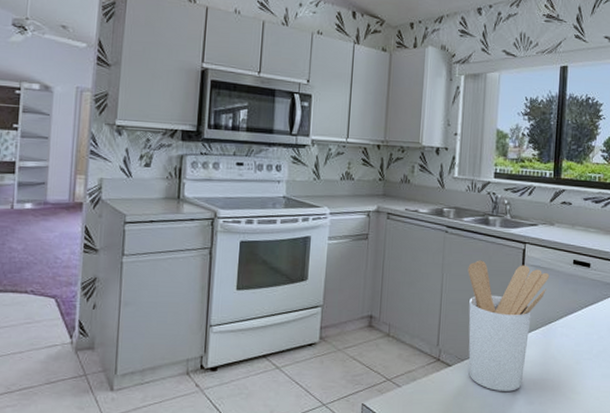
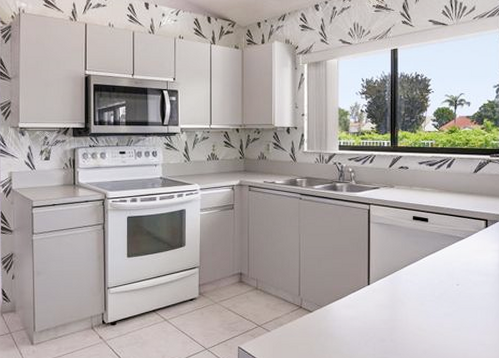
utensil holder: present [467,260,550,391] -> none [321,221,393,331]

